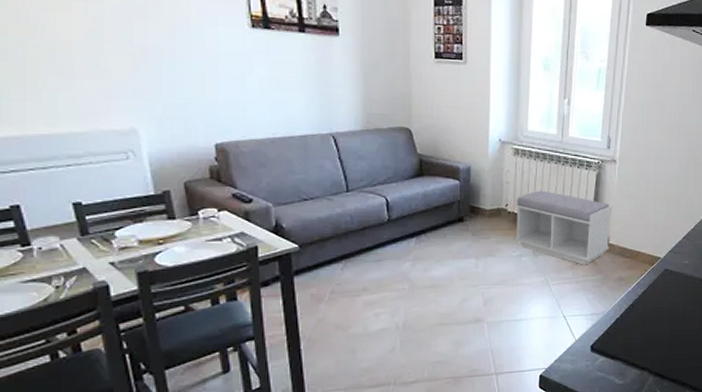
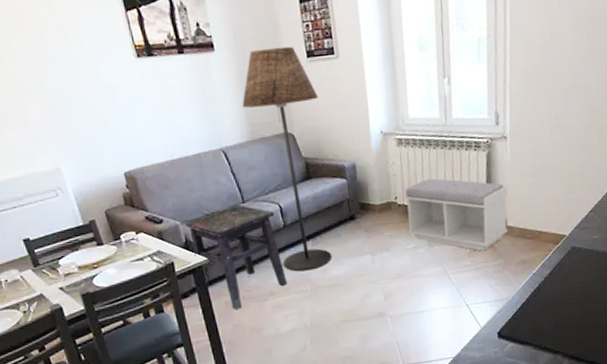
side table: none [277,194,383,303] -> present [184,205,287,309]
floor lamp: none [360,42,441,269] -> present [242,46,332,272]

